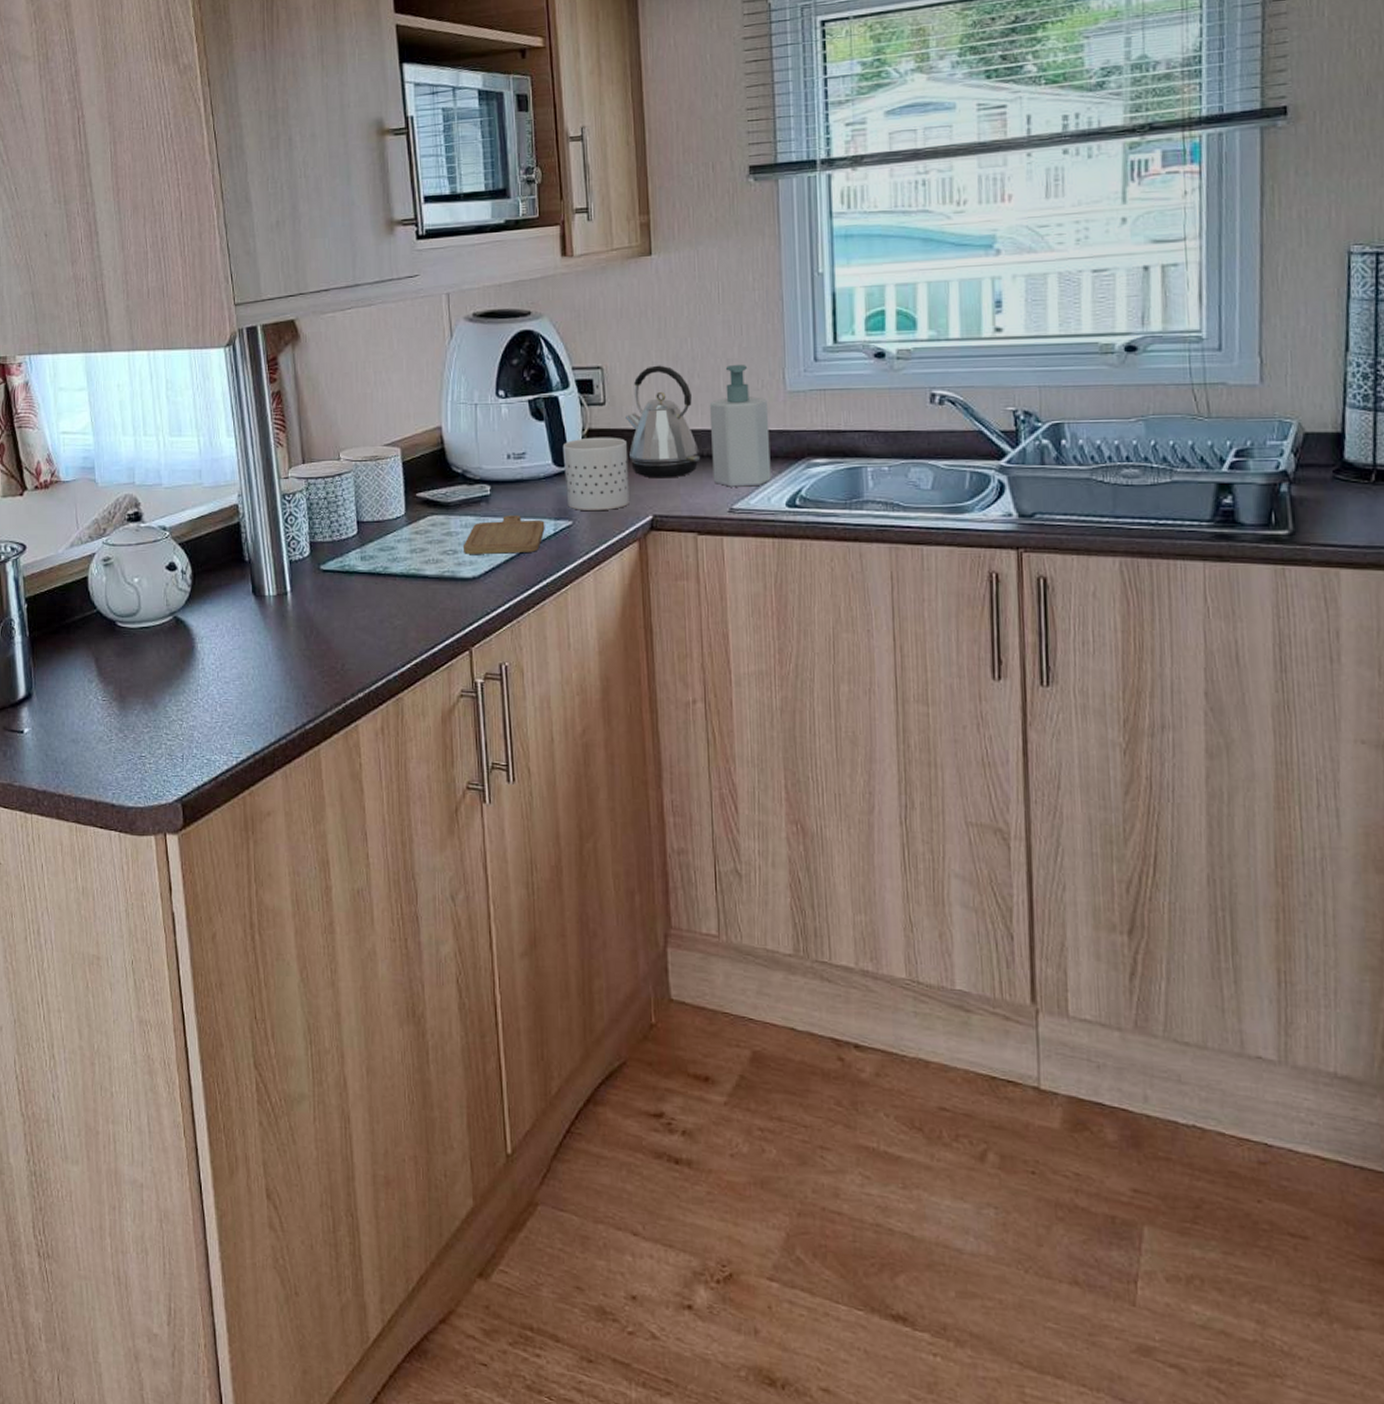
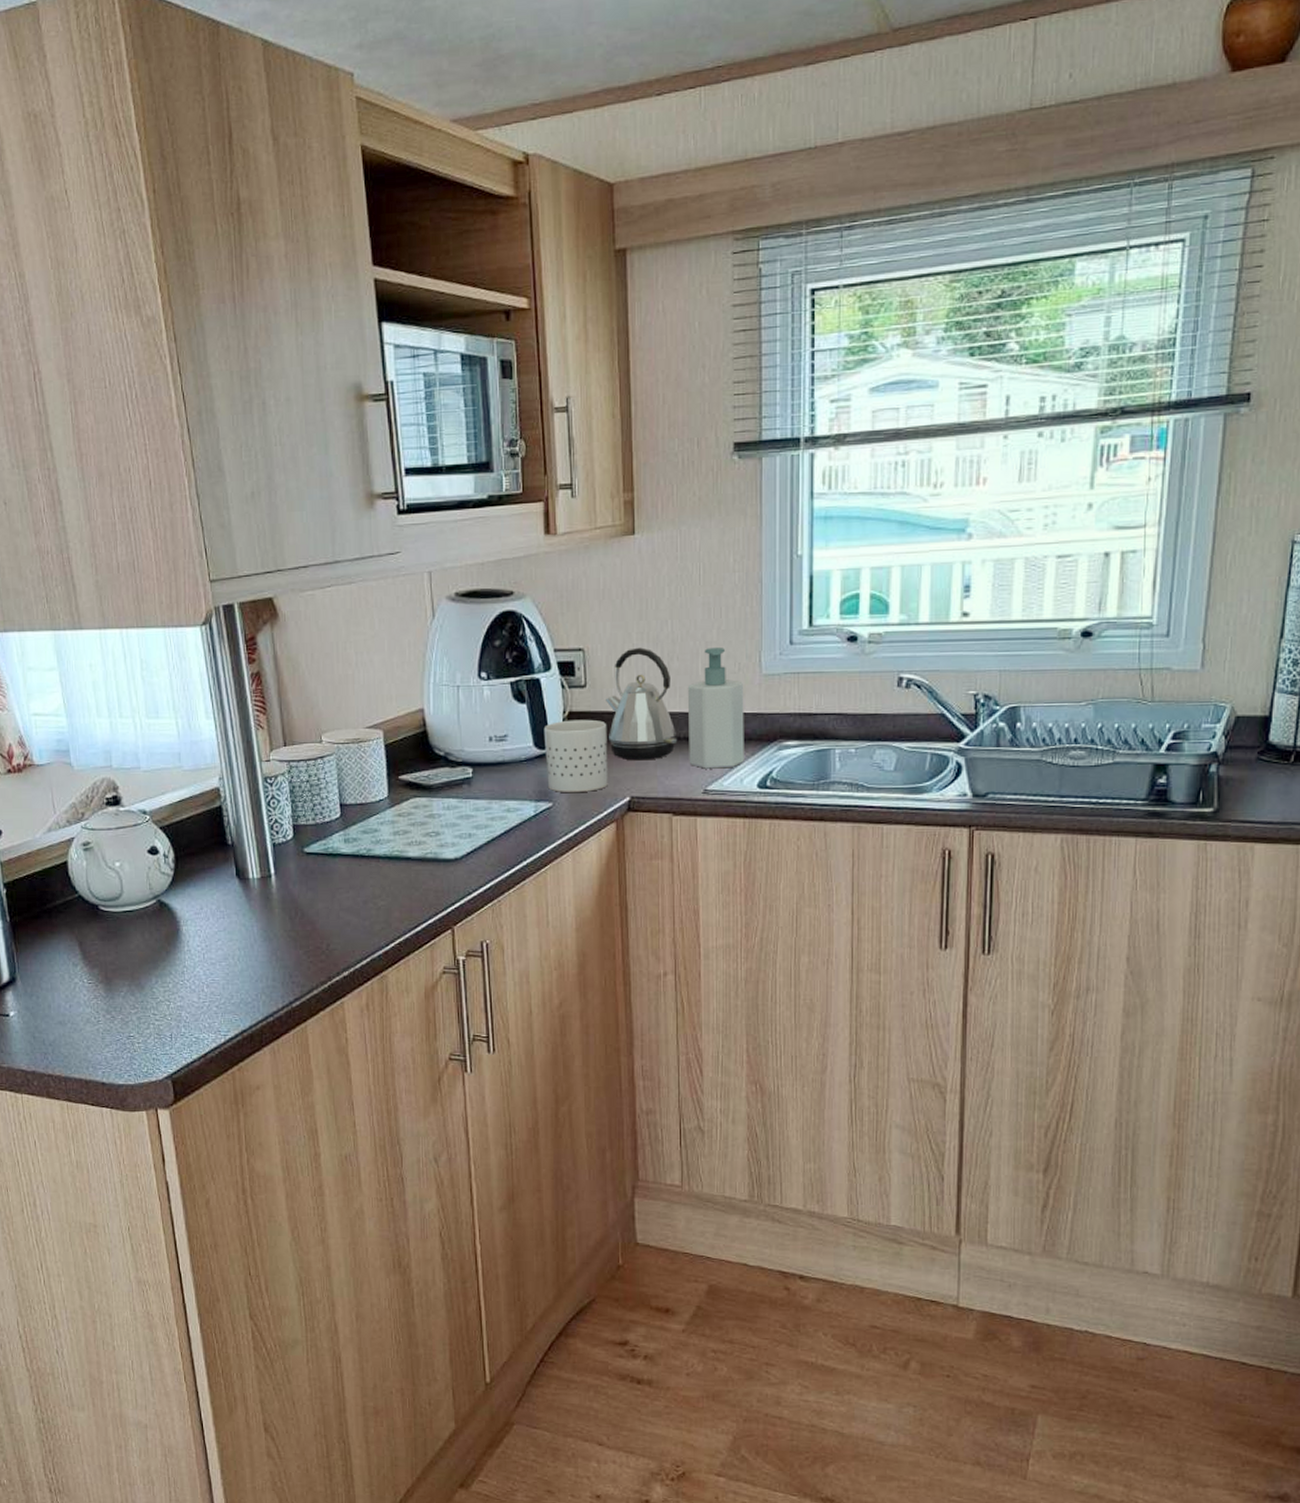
chopping board: present [462,515,545,554] -> none [445,797,526,836]

